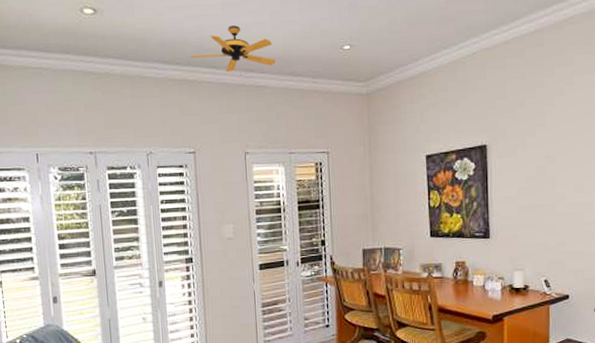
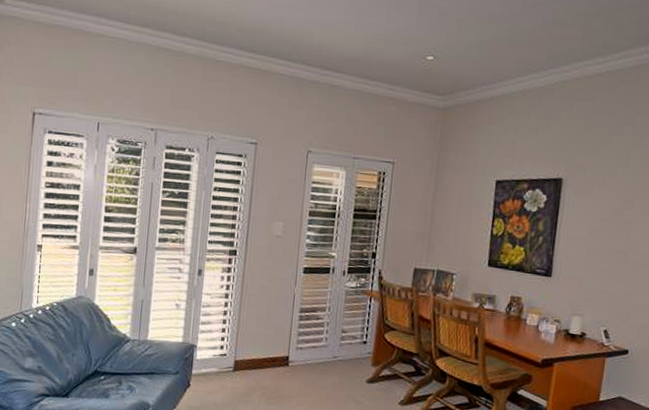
ceiling fan: present [189,25,276,76] -> none [267,20,354,72]

